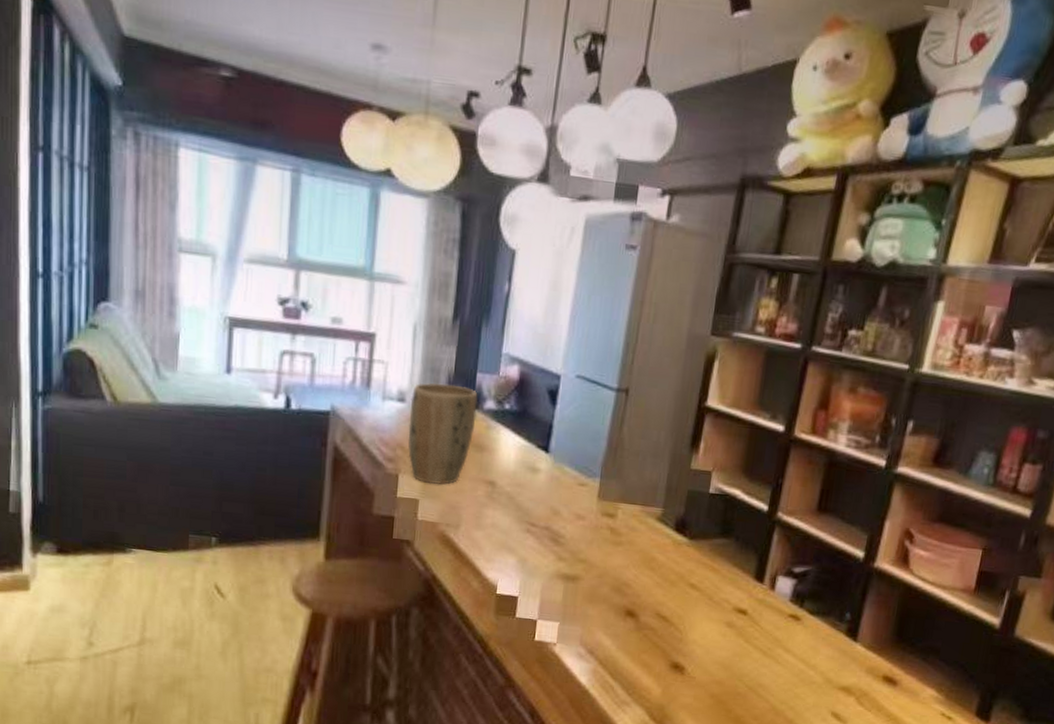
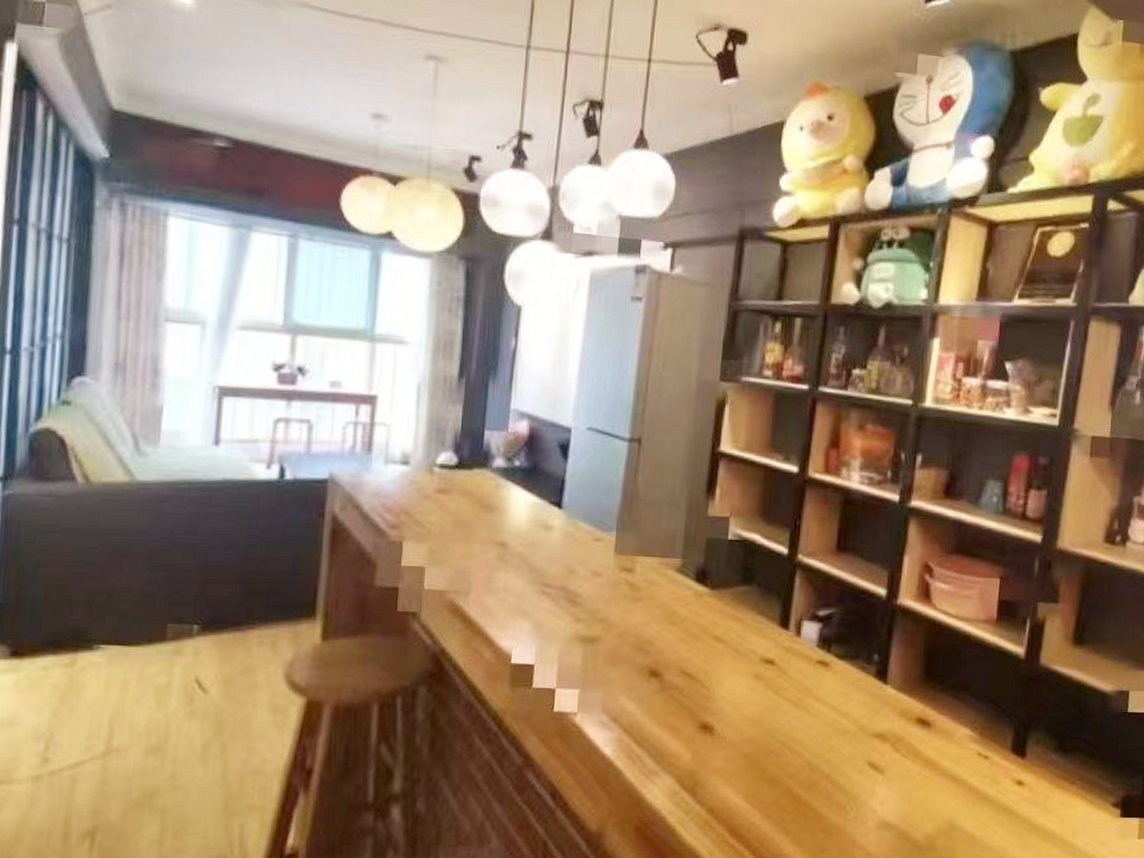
plant pot: present [408,382,478,485] -> none [412,443,486,550]

